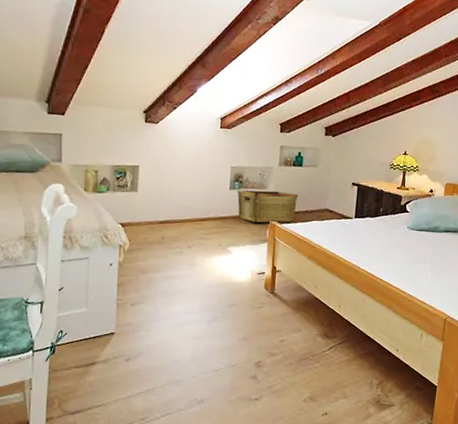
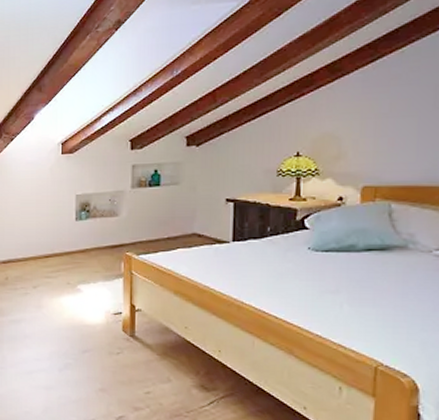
hamper: present [237,190,299,223] -> none [84,217,158,255]

